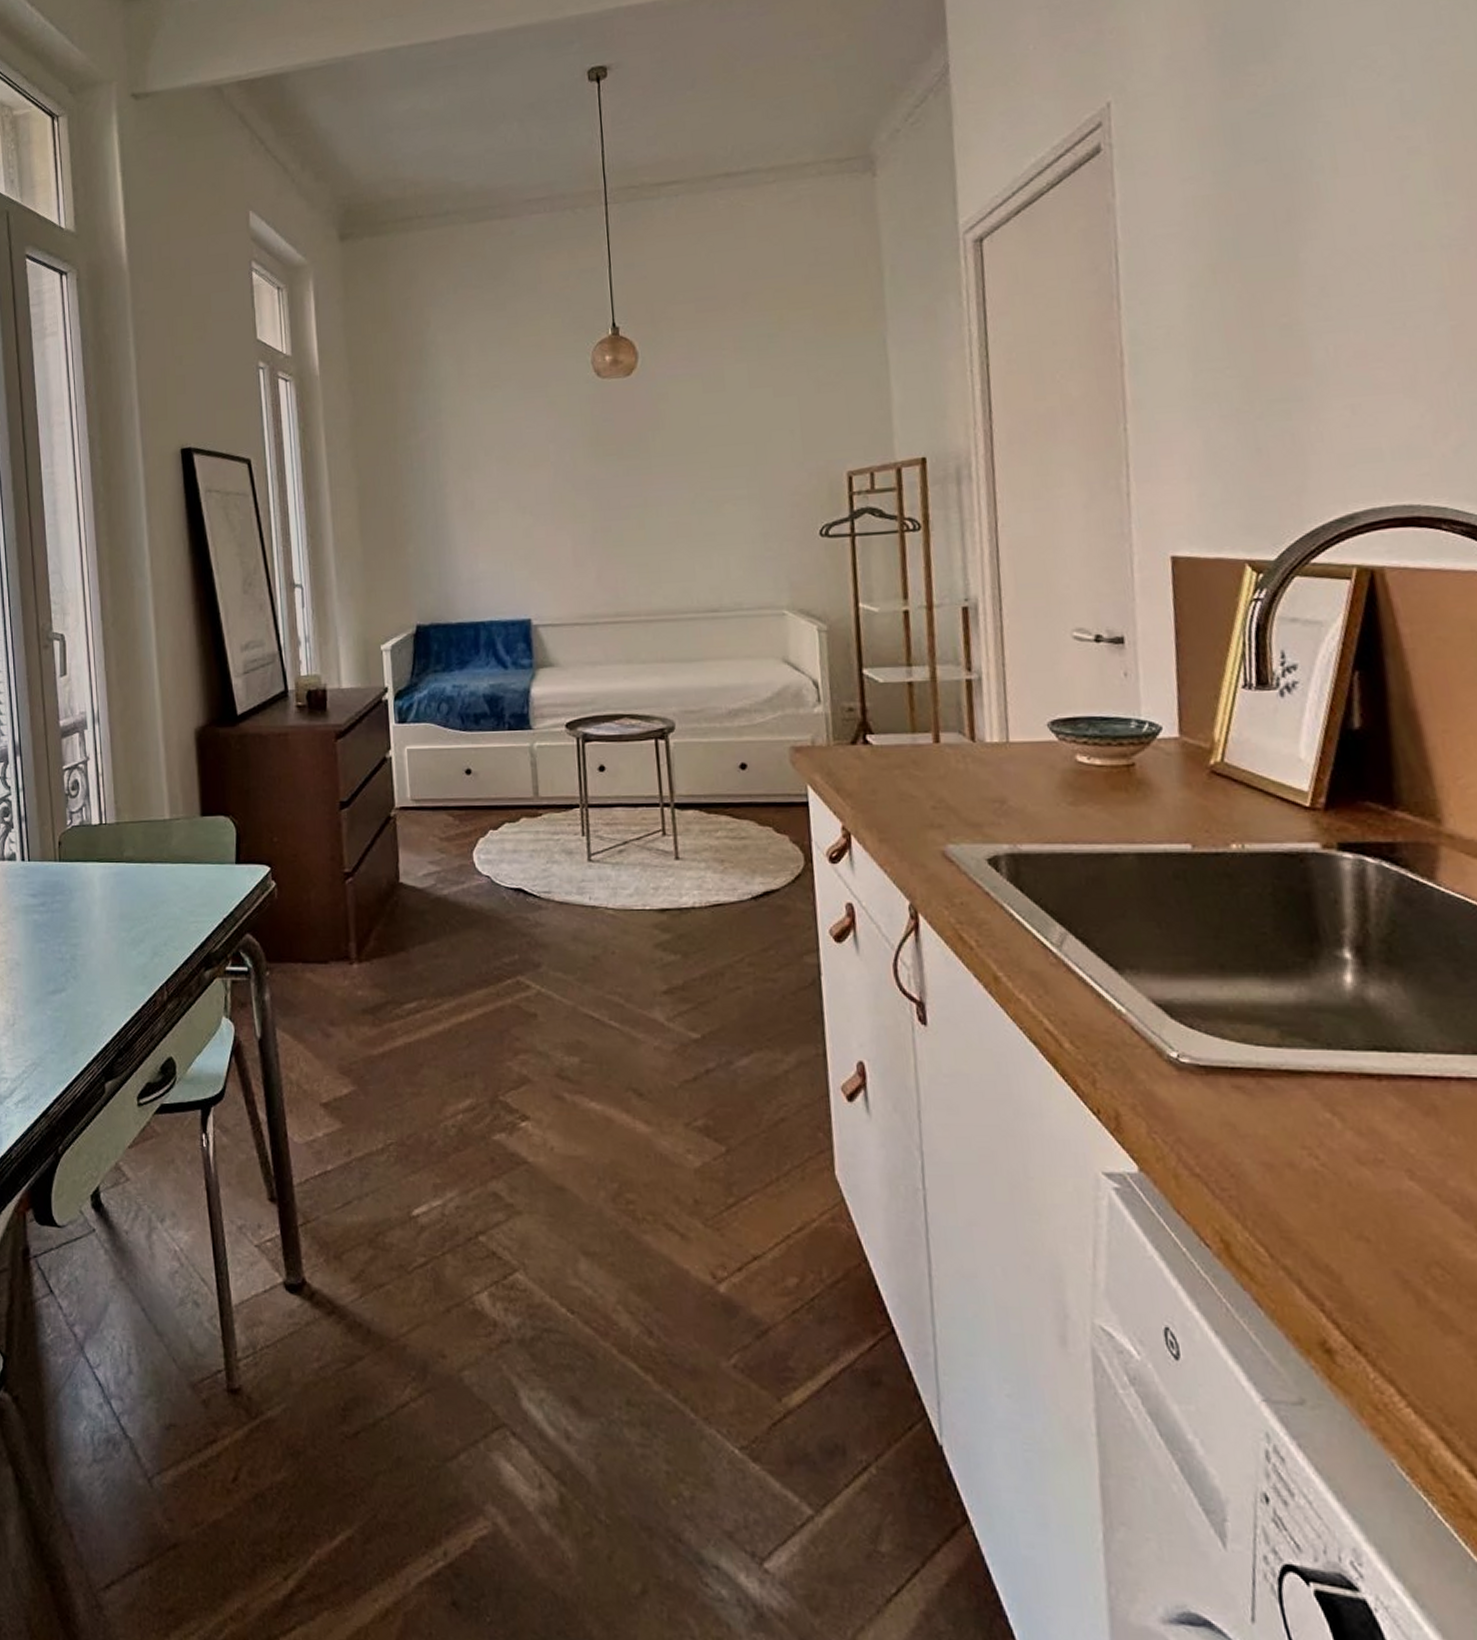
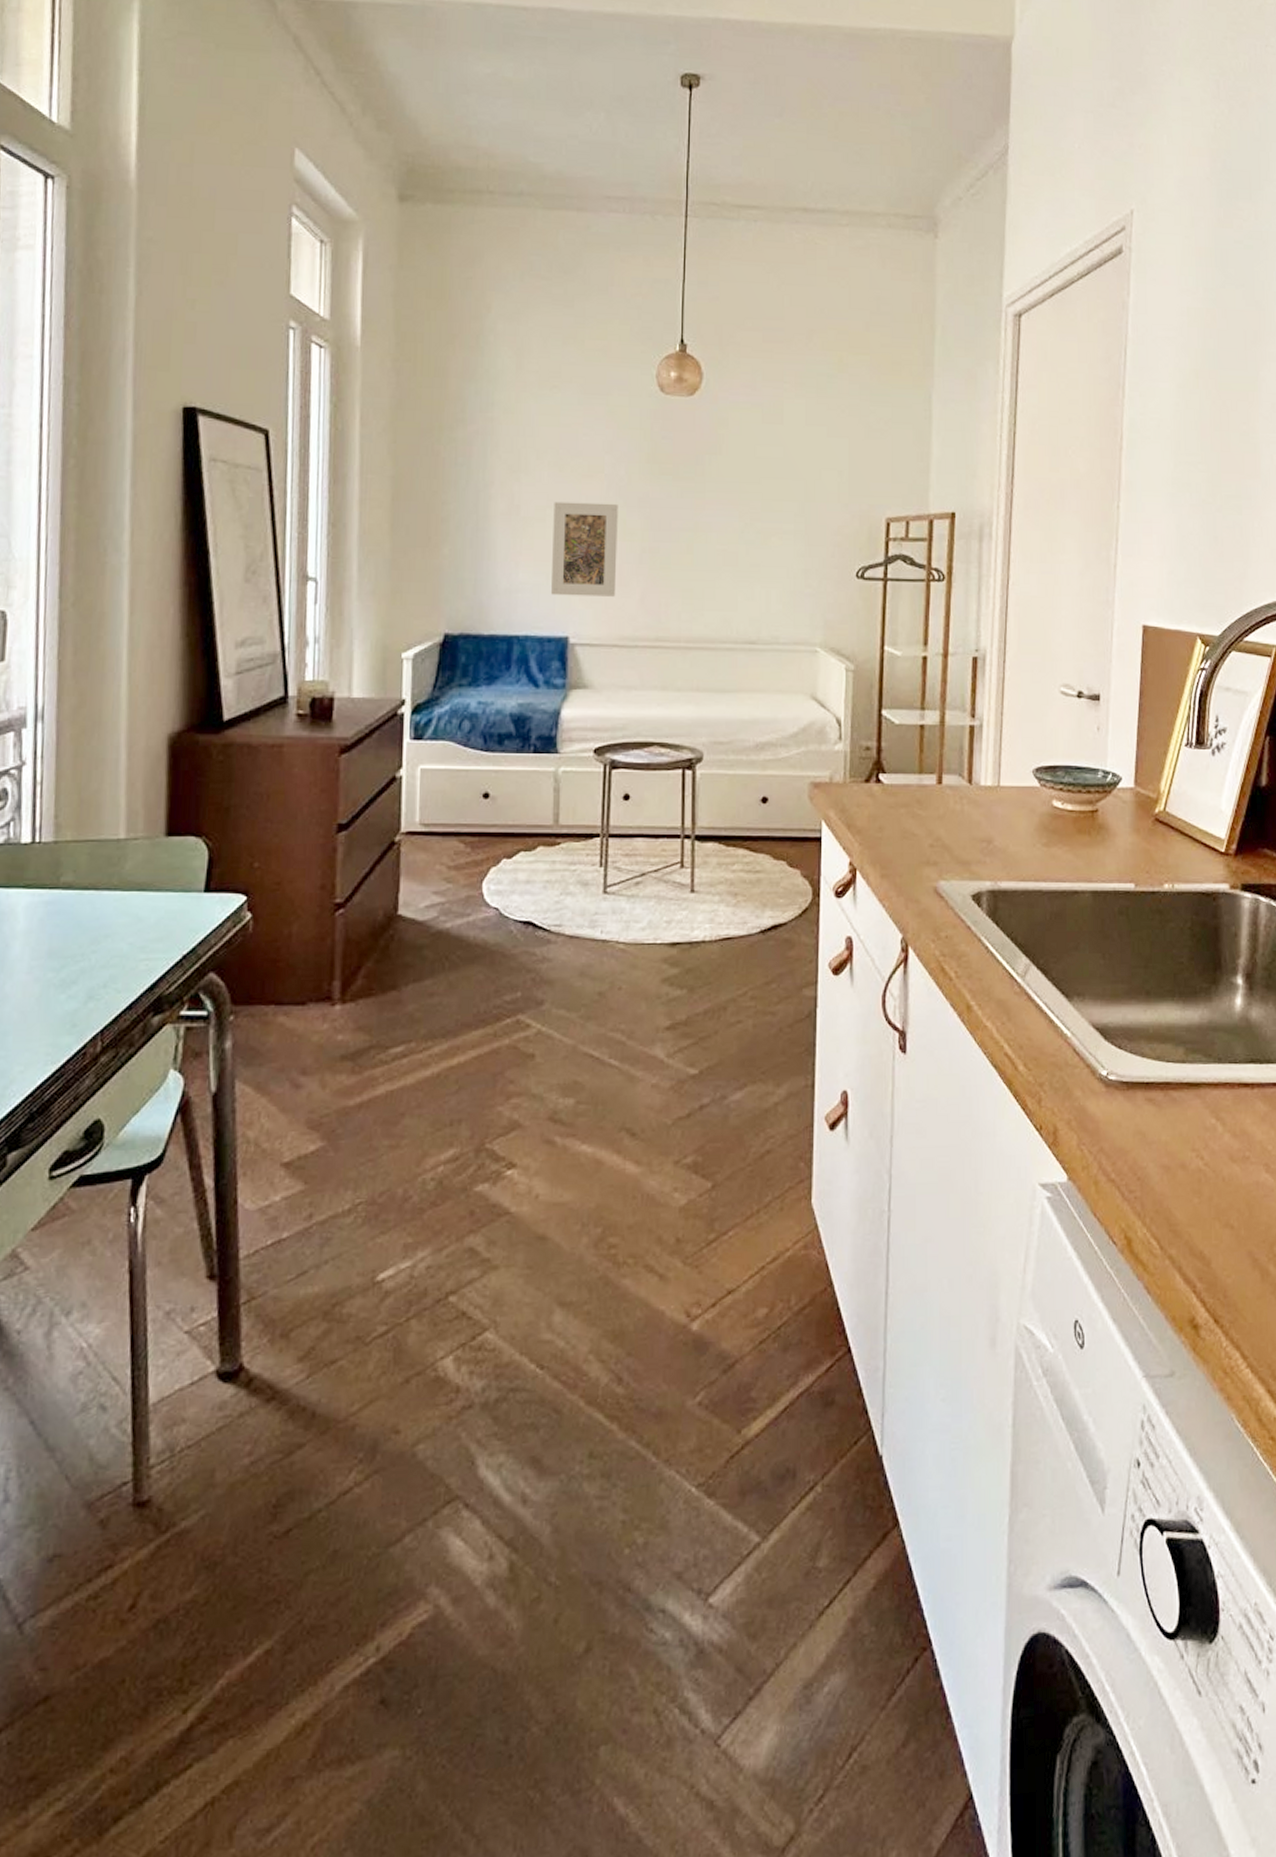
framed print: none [505,488,573,581] -> present [551,501,618,597]

